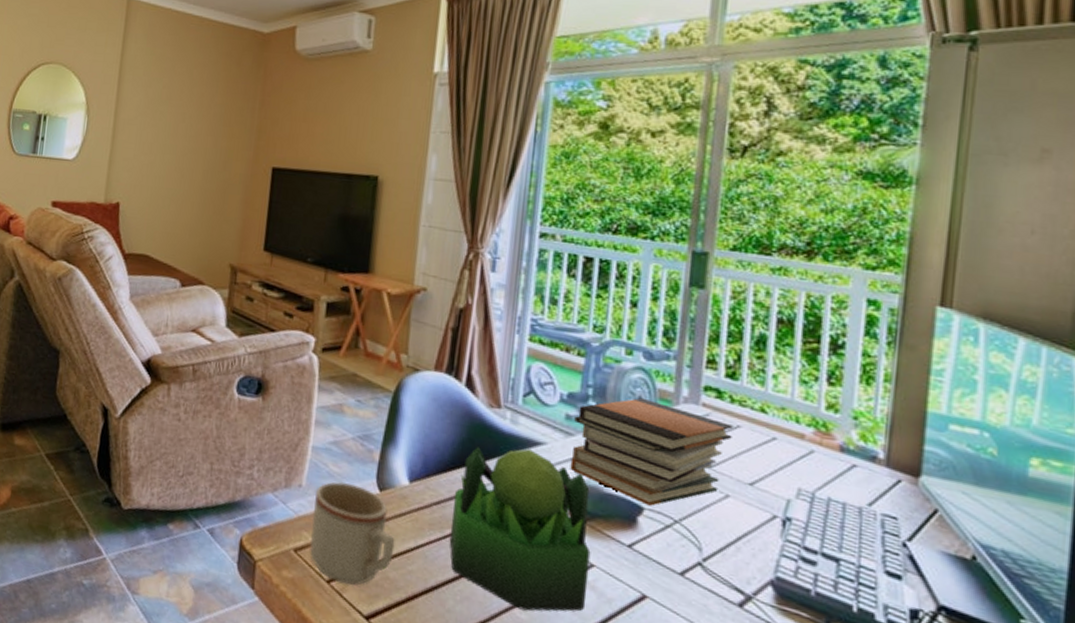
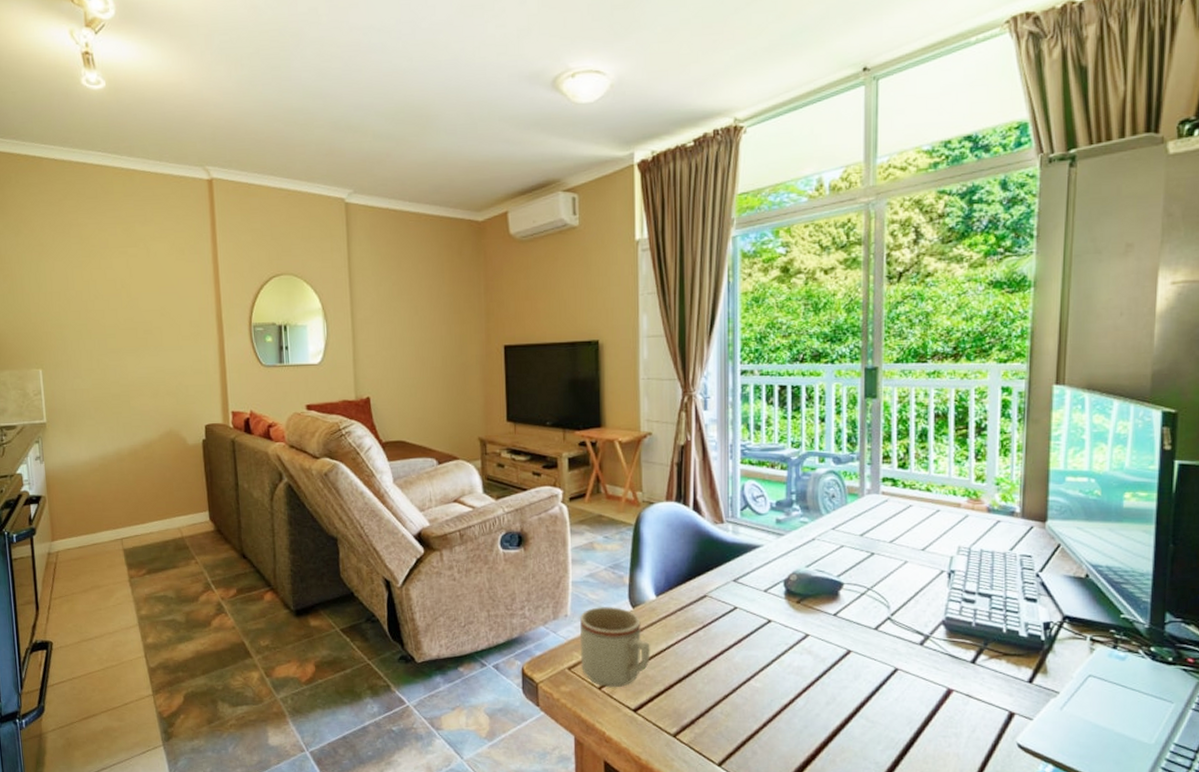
plant: present [449,447,591,612] -> none [693,552,806,680]
book stack: present [570,397,733,506] -> none [783,495,907,581]

